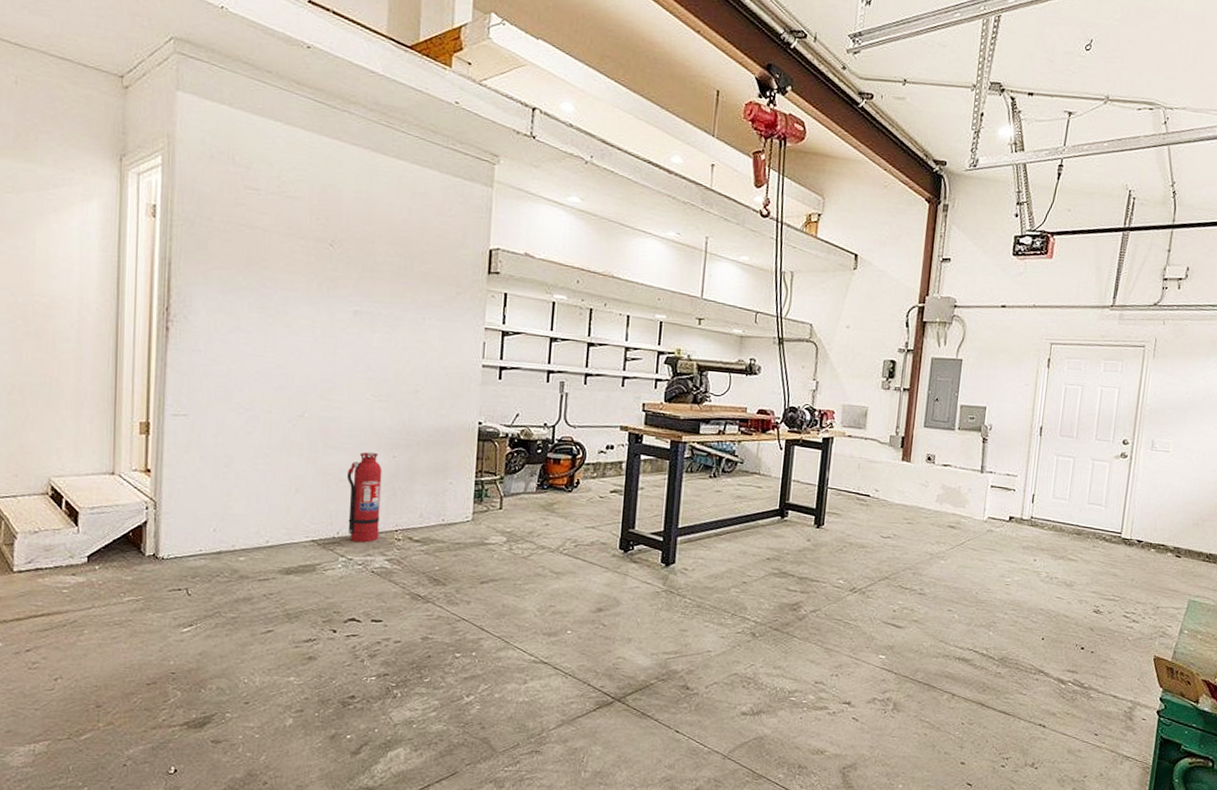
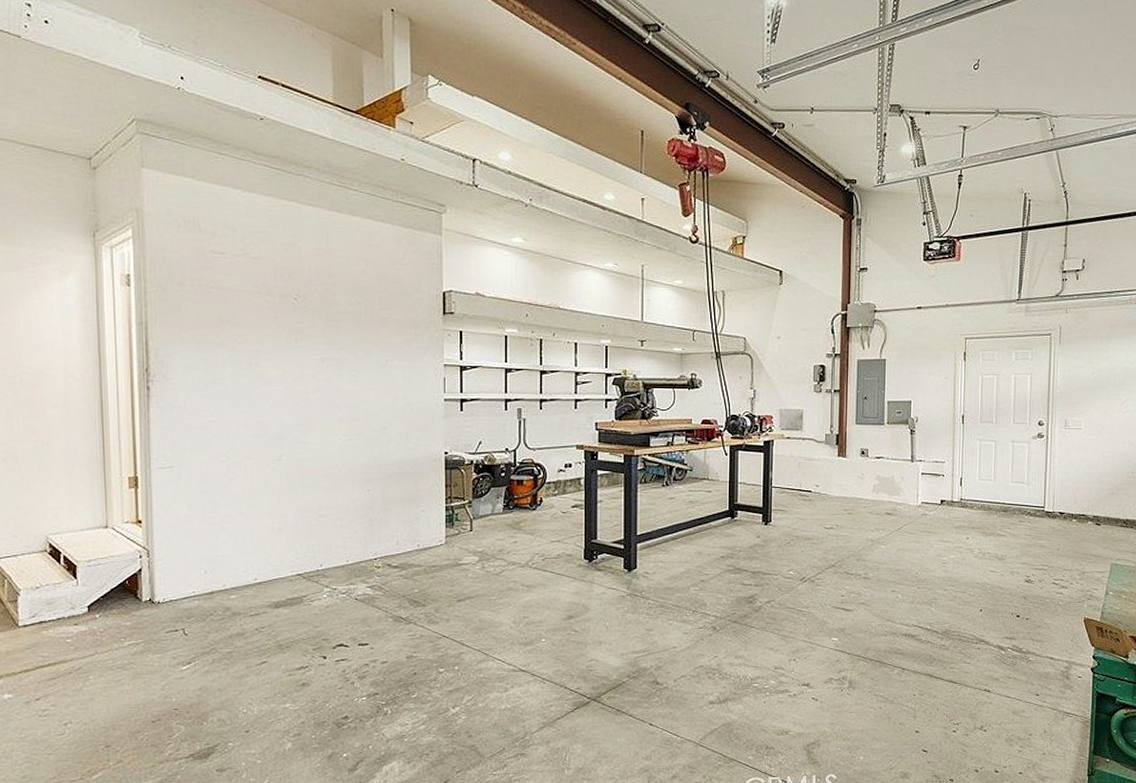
fire extinguisher: present [347,452,382,543] -> none [326,488,359,573]

